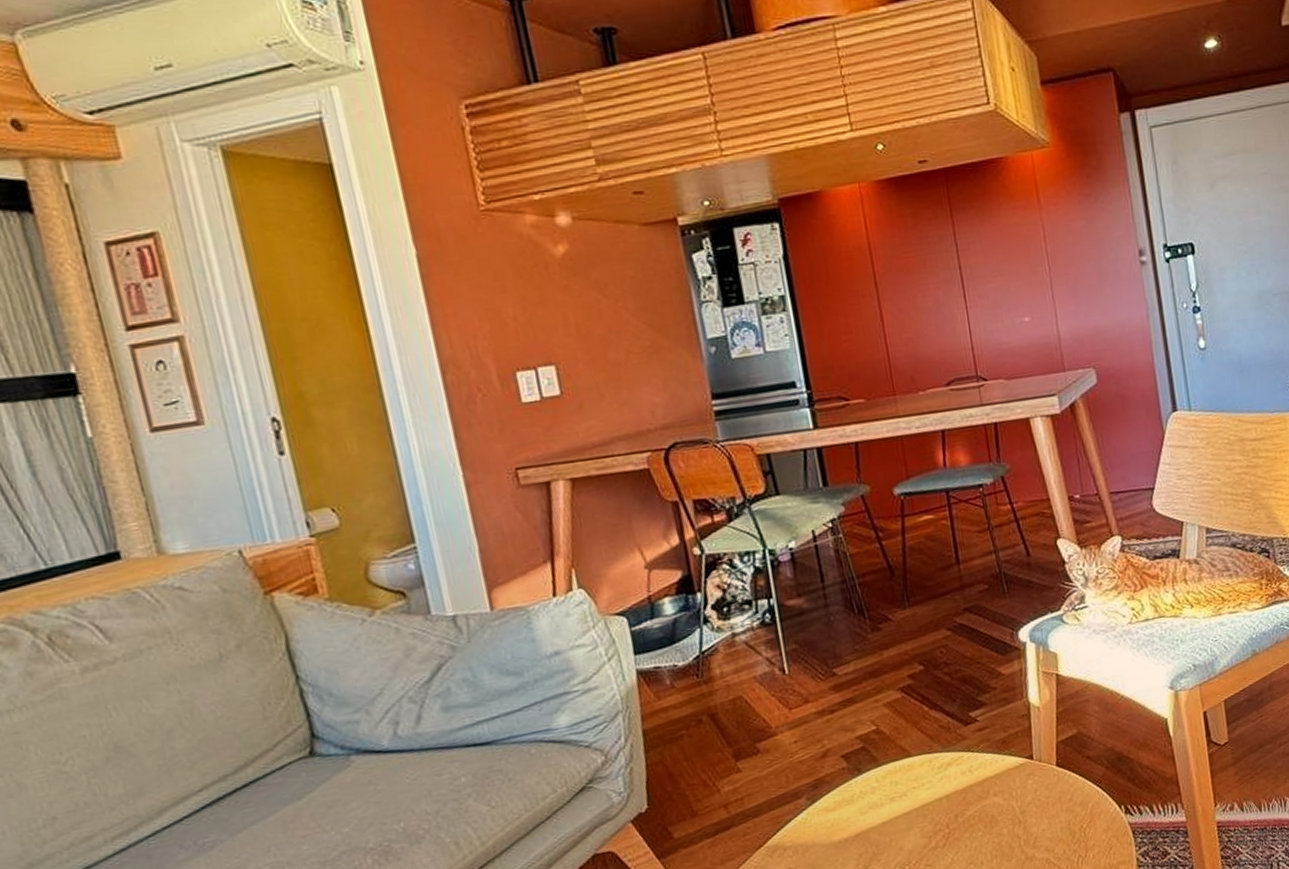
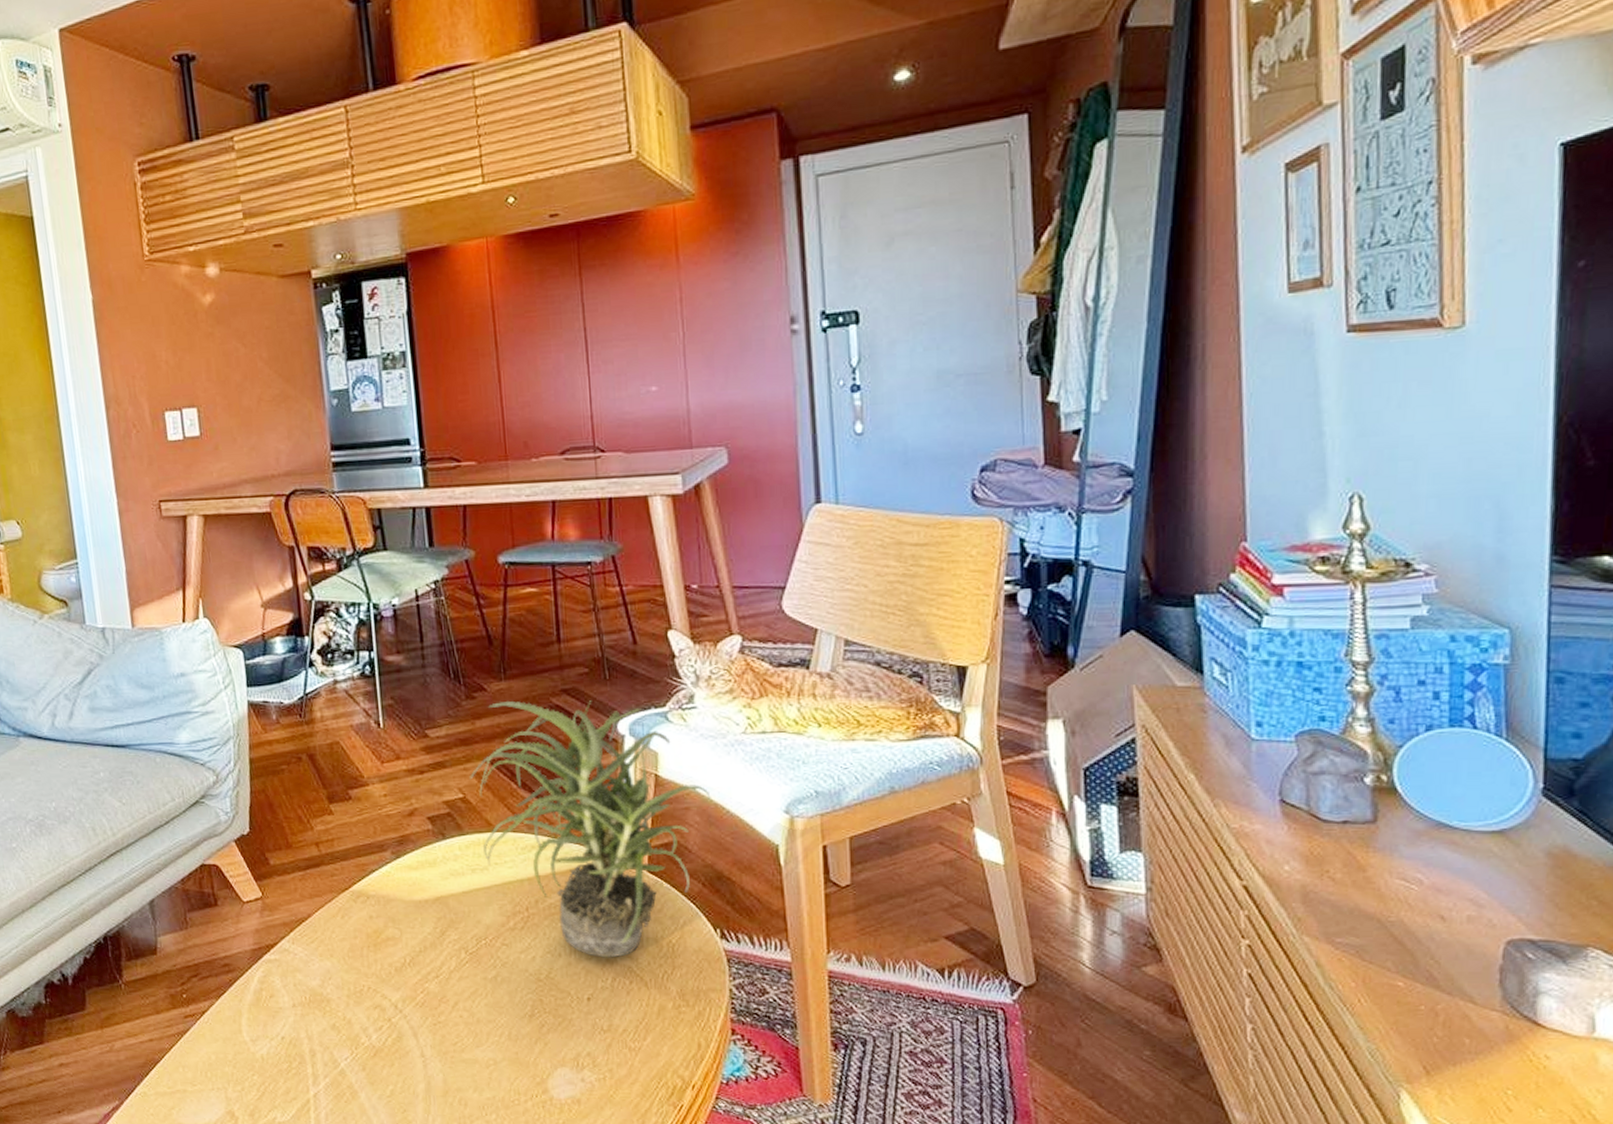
potted plant: none [881,615,1107,857] -> present [470,700,711,958]

